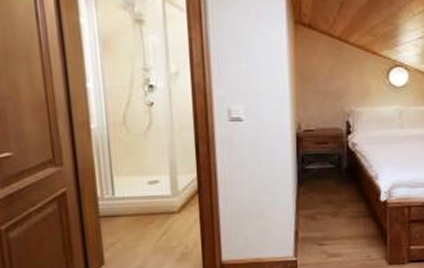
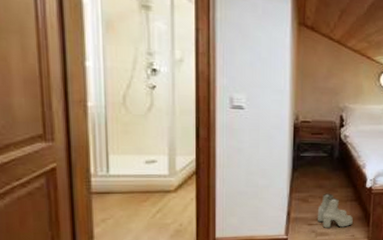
boots: none [327,209,368,248] -> present [317,193,353,228]

